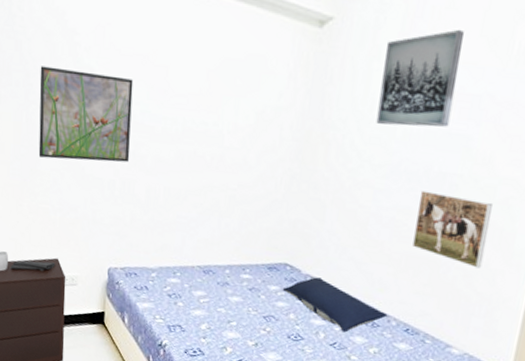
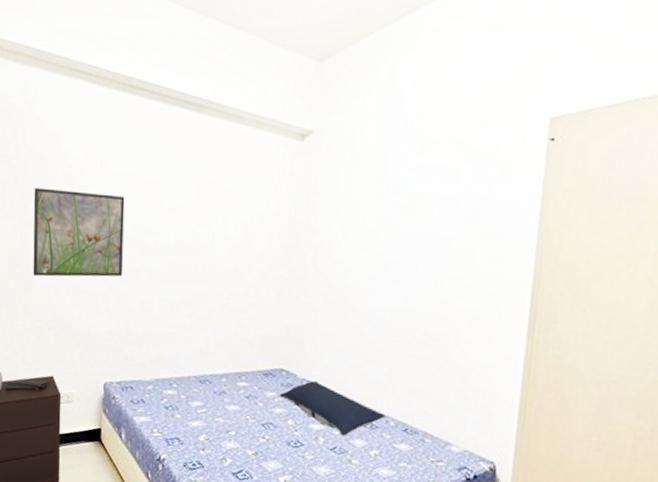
wall art: present [376,29,464,127] -> none [360,137,436,229]
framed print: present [413,190,493,268] -> none [405,290,478,364]

